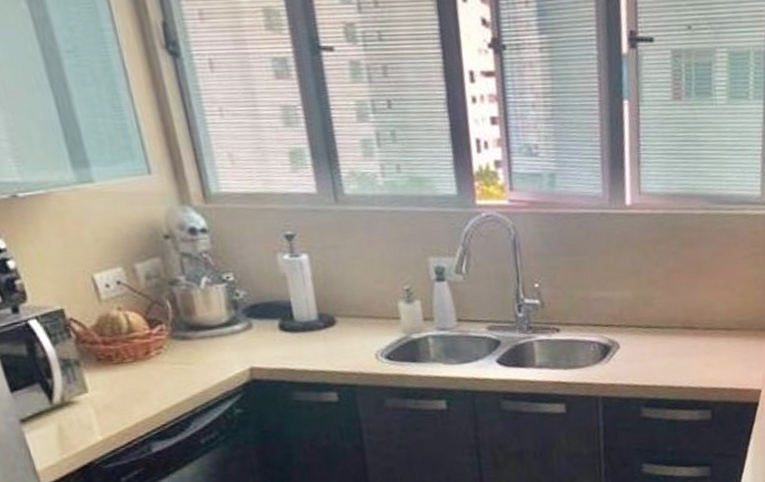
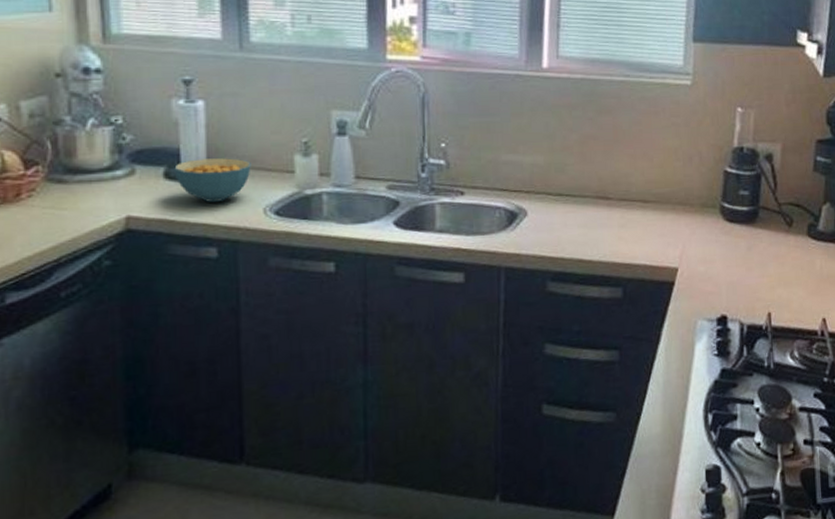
cereal bowl: none [288,308,359,351] -> present [174,158,251,202]

